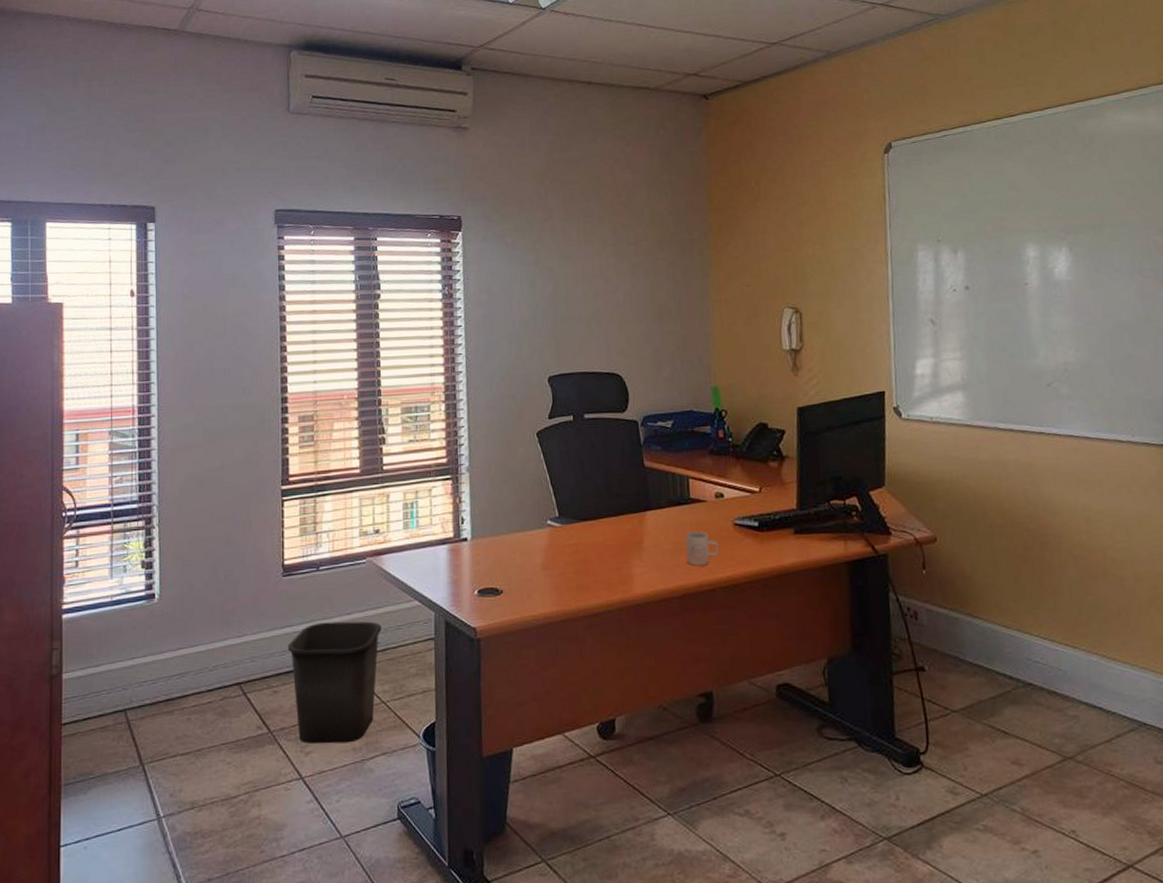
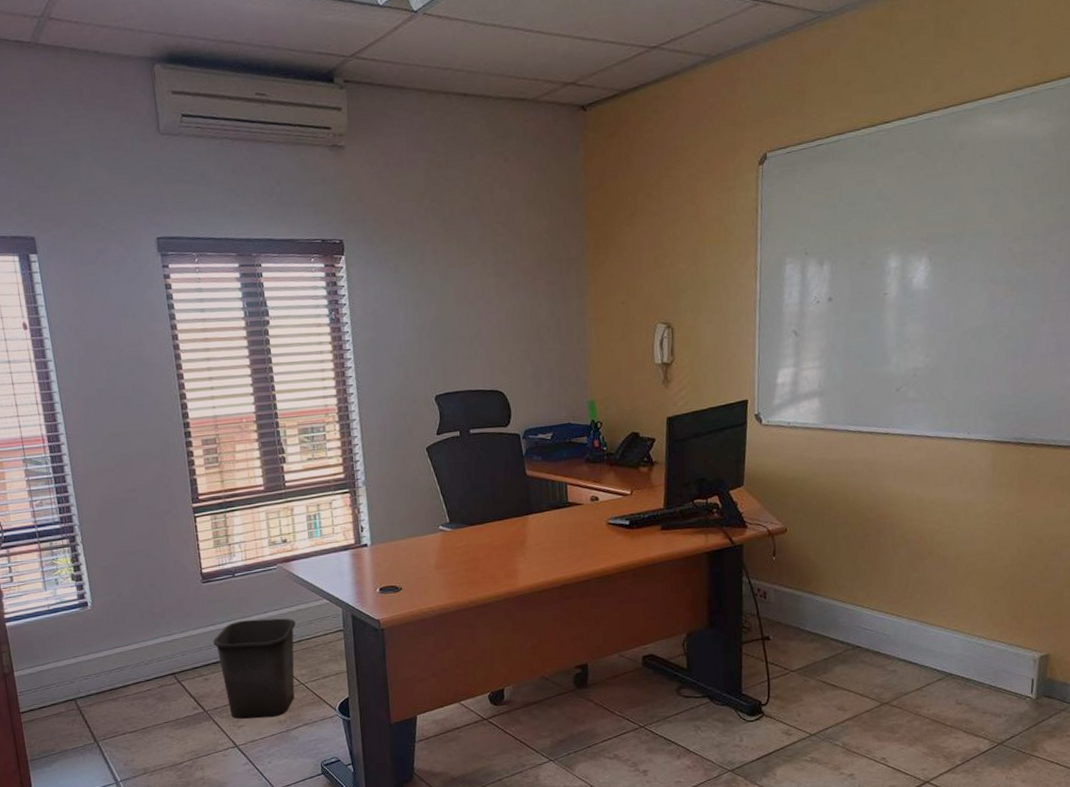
mug: present [685,532,720,567] -> none [564,531,595,562]

